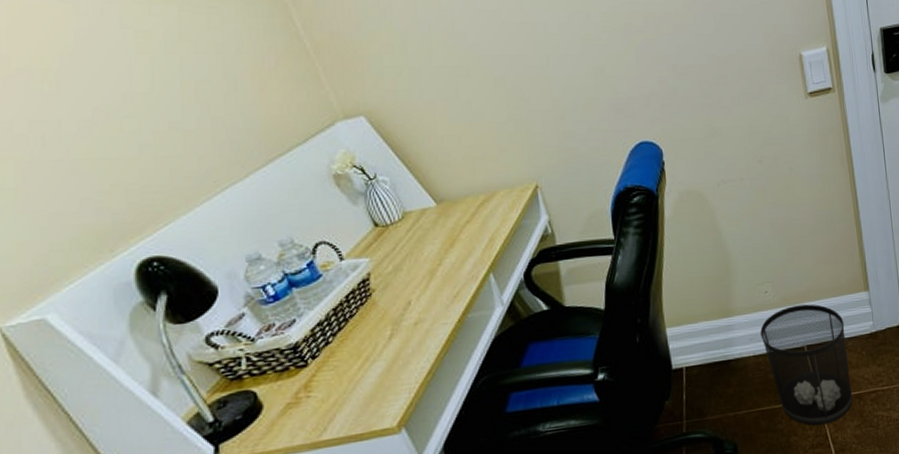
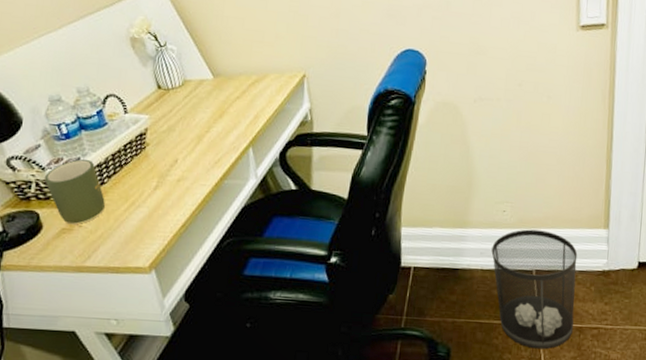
mug: none [256,320,334,398] -> present [45,159,105,225]

